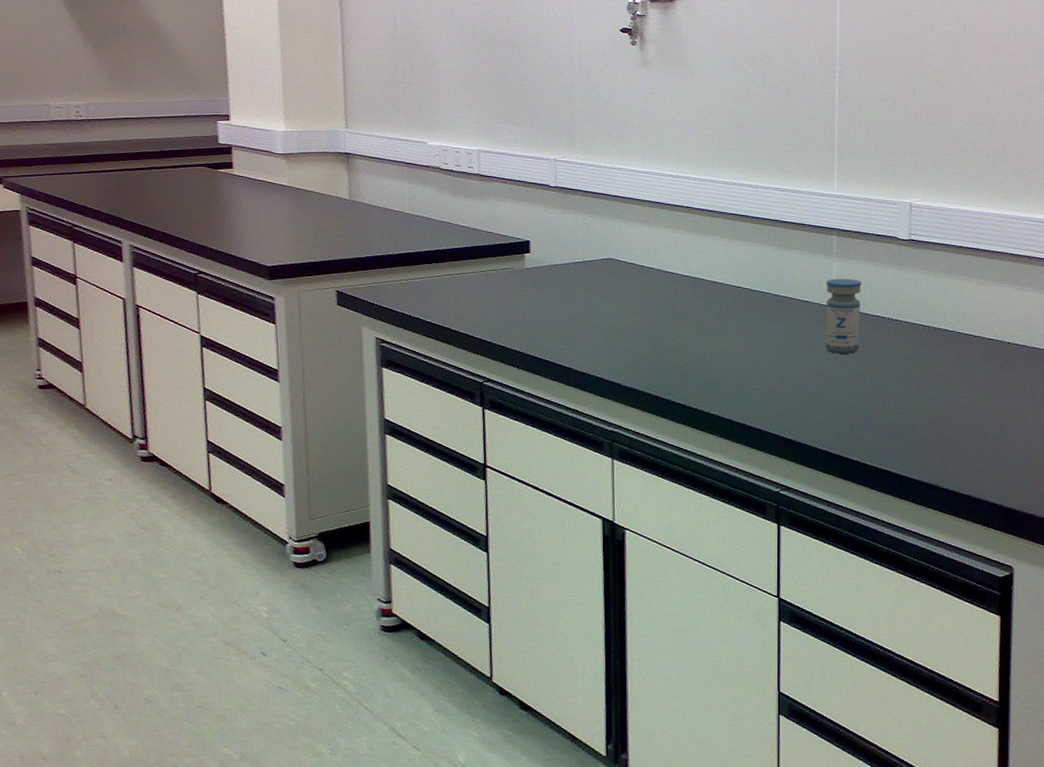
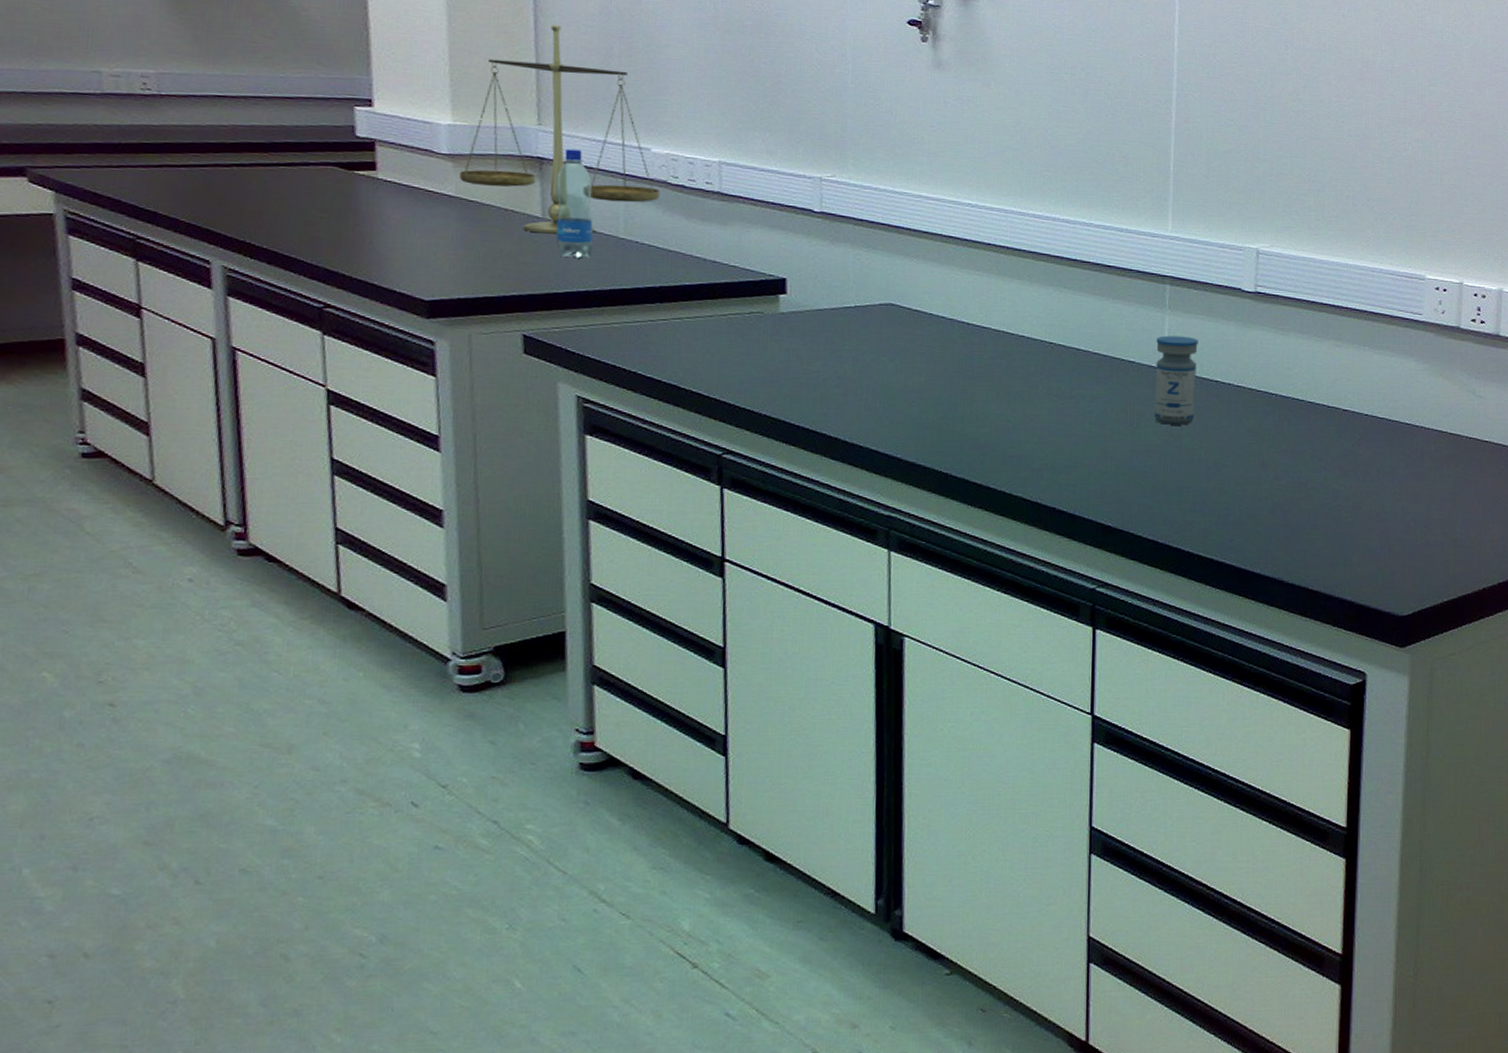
balance scale: none [290,50,435,212] -> present [459,25,660,234]
bottle: none [359,145,387,230] -> present [555,149,594,259]

